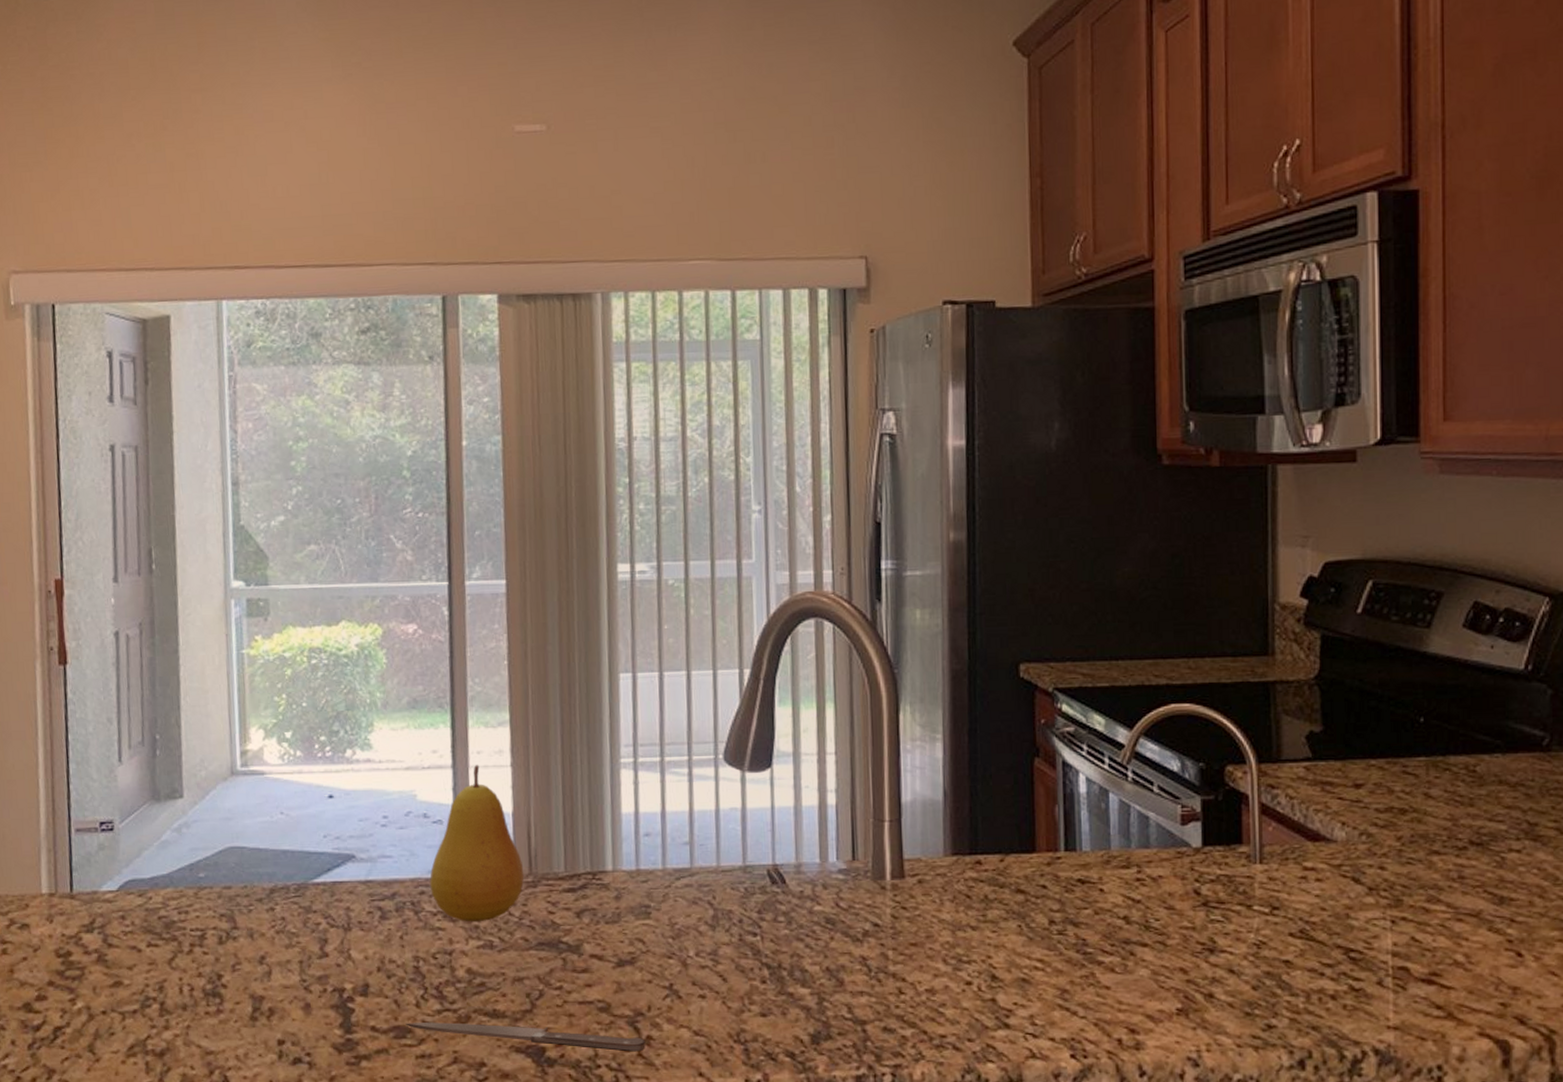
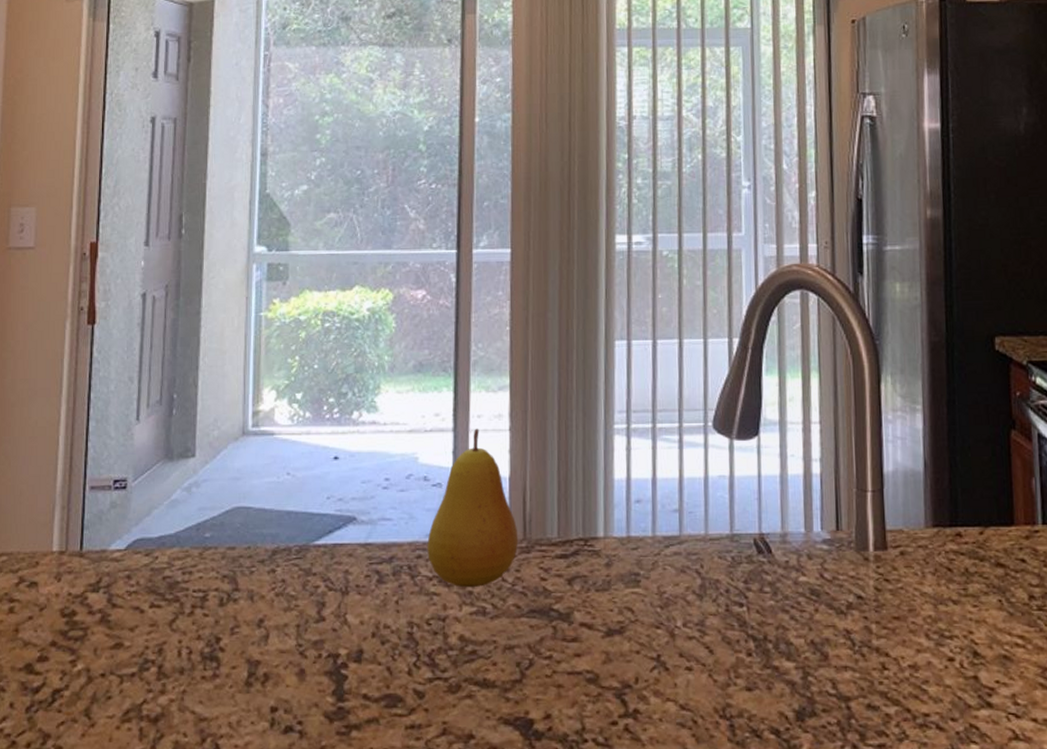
kitchen knife: present [405,1022,646,1052] -> none [397,691,632,726]

